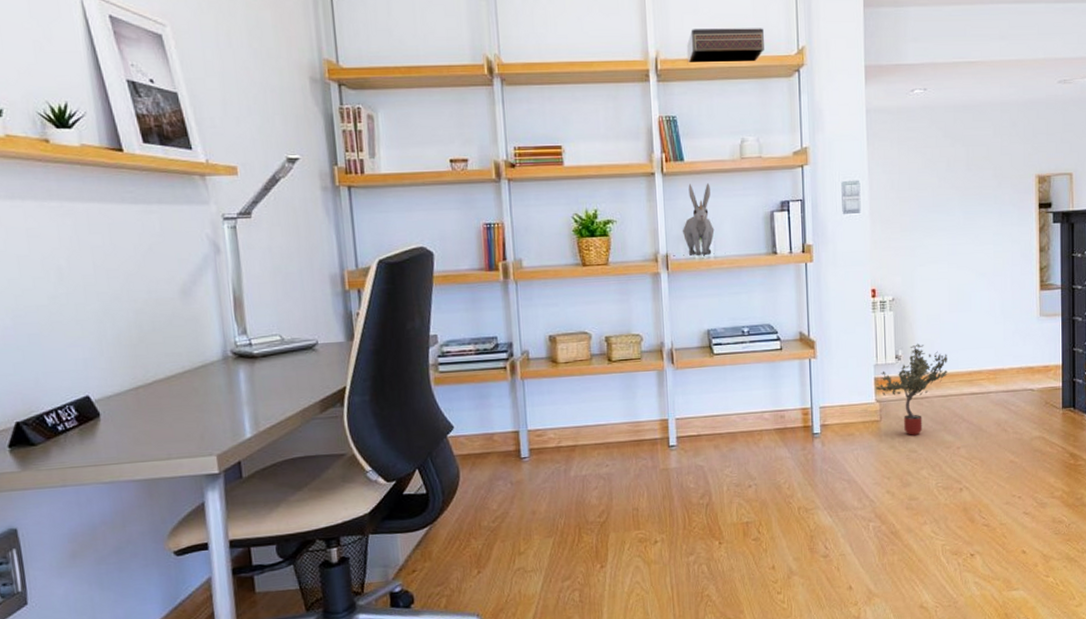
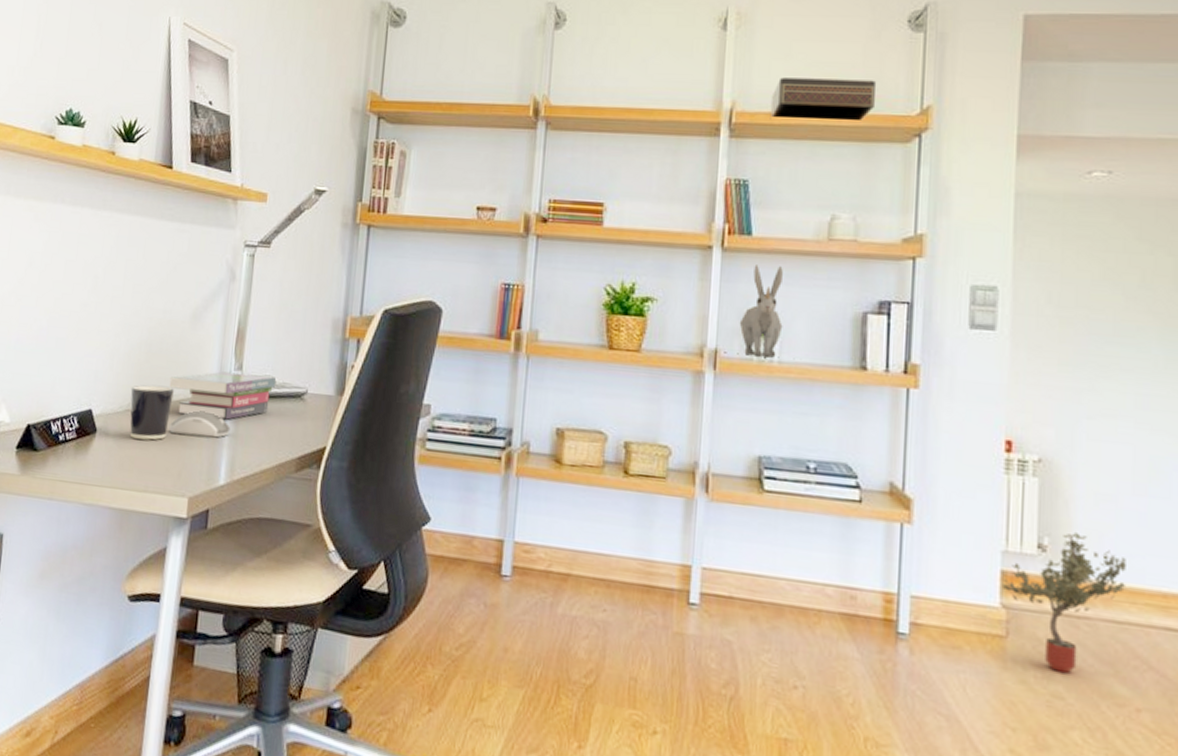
mug: none [129,361,180,414] -> present [130,385,174,441]
books: none [170,335,284,384] -> present [169,371,276,420]
computer mouse: none [180,376,247,402] -> present [168,410,231,438]

